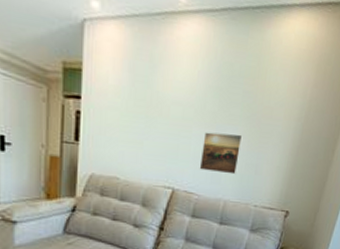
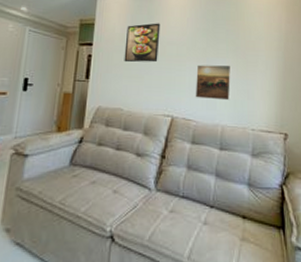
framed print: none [120,74,165,126] -> present [124,23,161,63]

